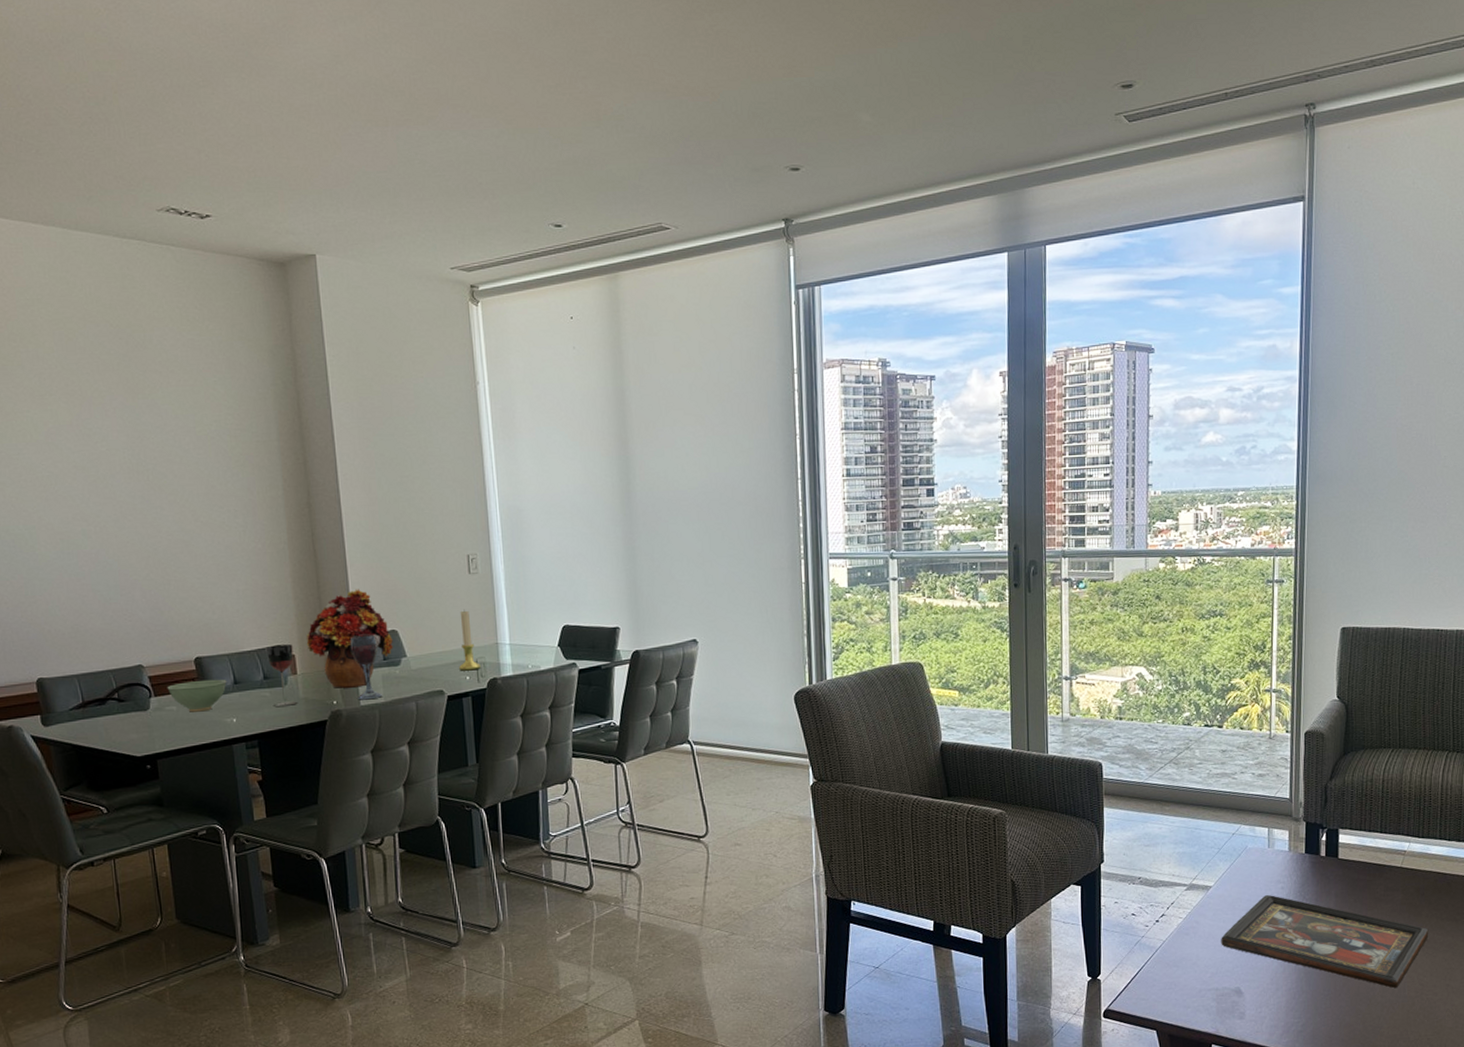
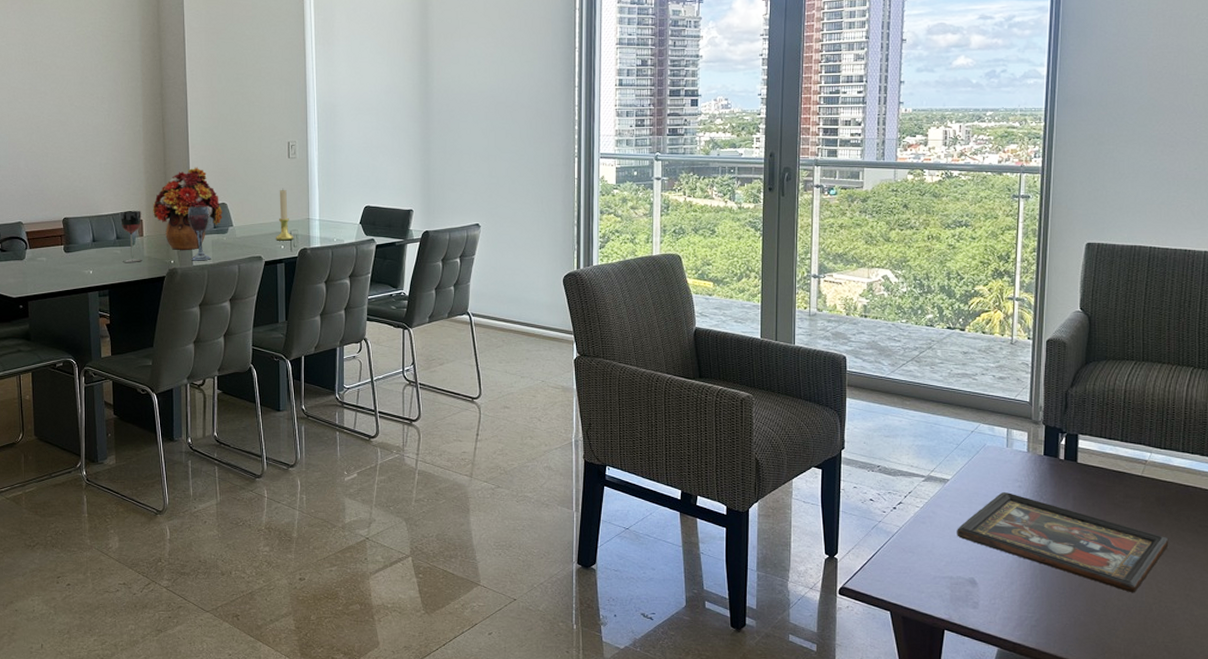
bowl: present [167,679,227,712] -> none [39,237,87,263]

